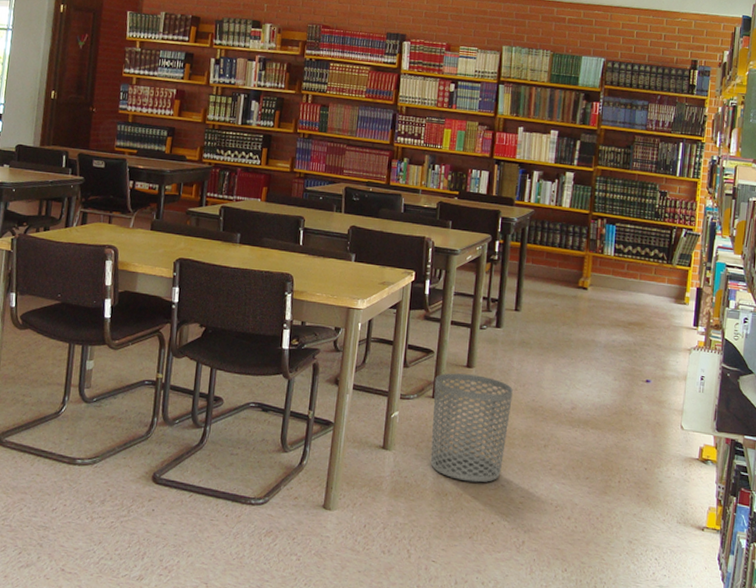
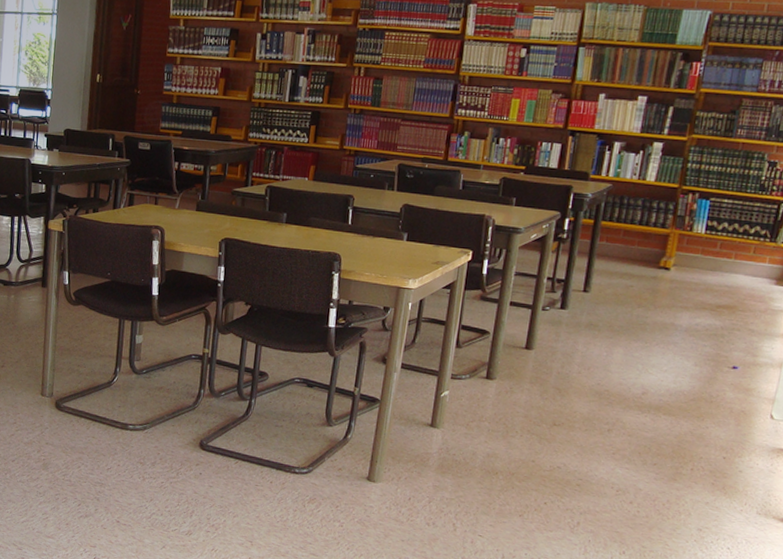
waste bin: present [430,373,513,483] -> none [481,354,576,464]

